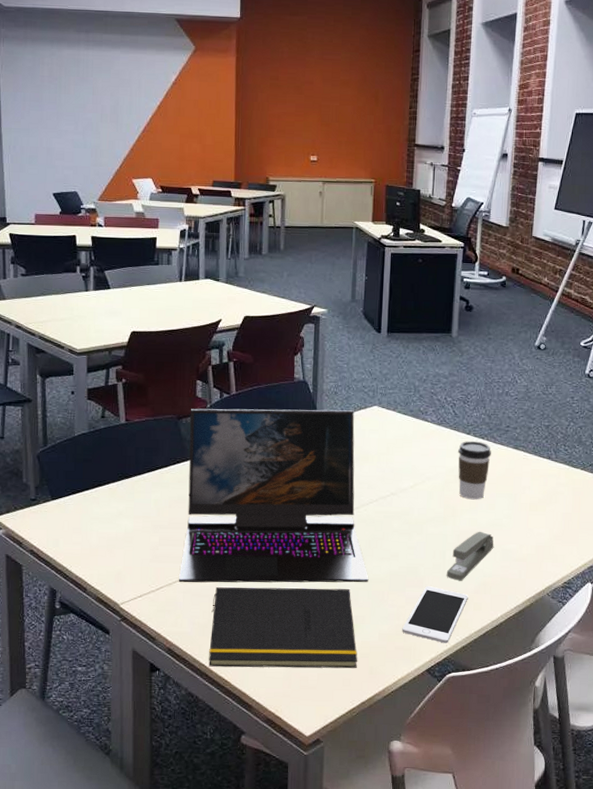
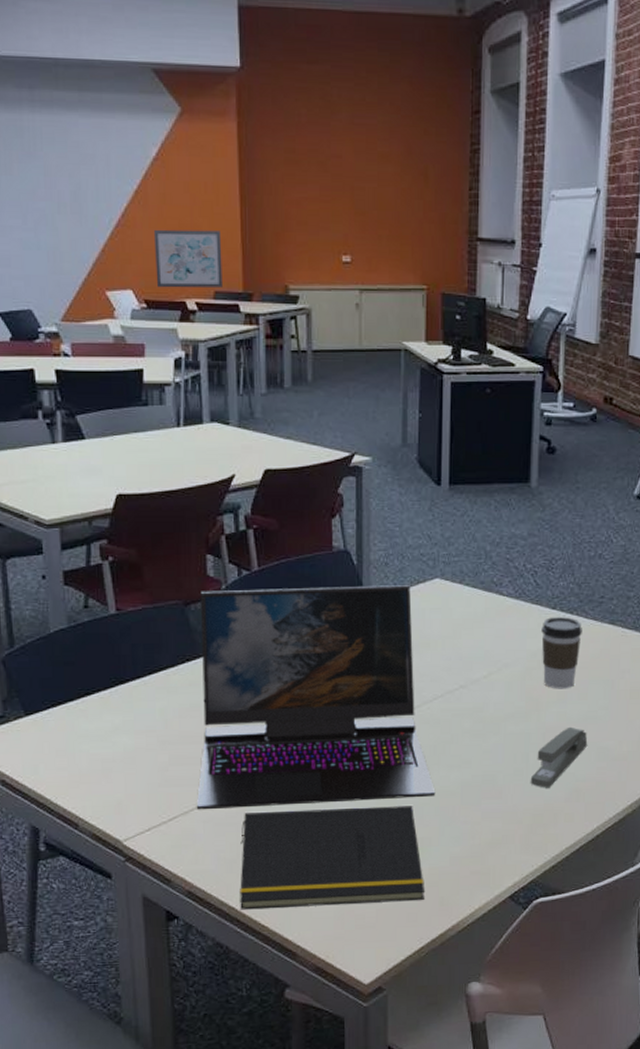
wall art: none [170,134,220,178] -> present [153,229,222,288]
cell phone: present [402,586,468,643] -> none [478,797,558,864]

